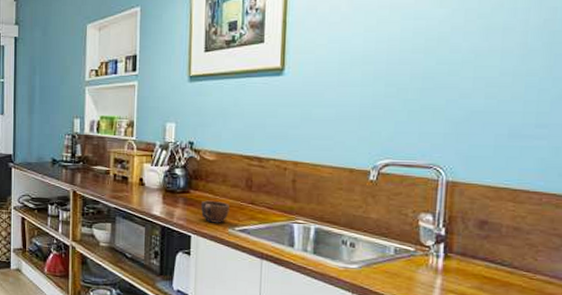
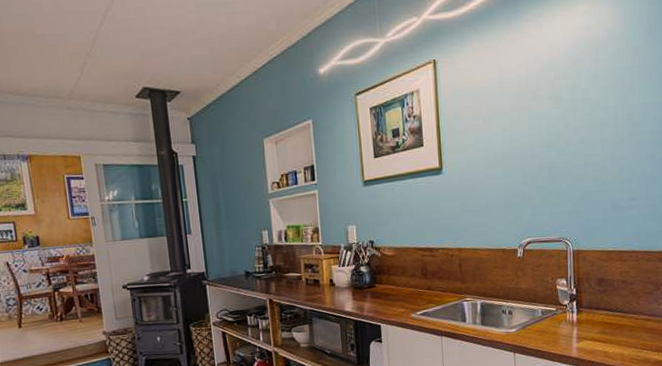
mug: present [201,200,230,223] -> none [386,291,411,311]

